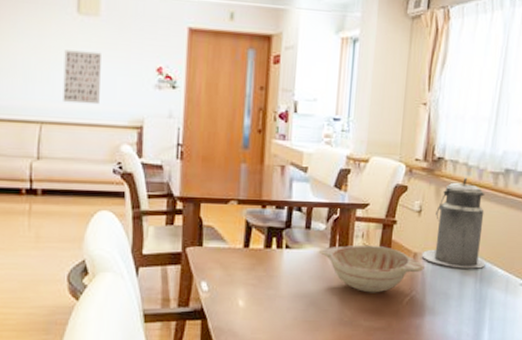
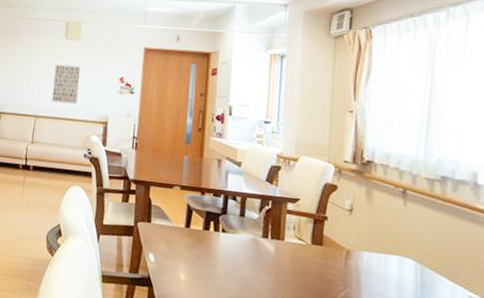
decorative bowl: present [319,244,424,293] -> none [253,235,358,285]
canister: present [421,177,486,269] -> none [355,181,426,274]

